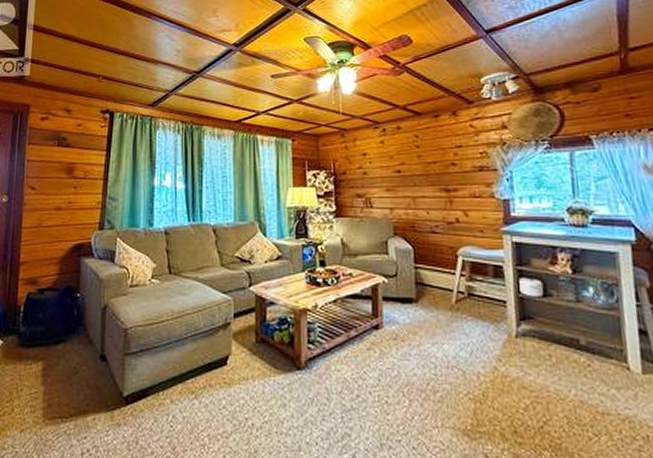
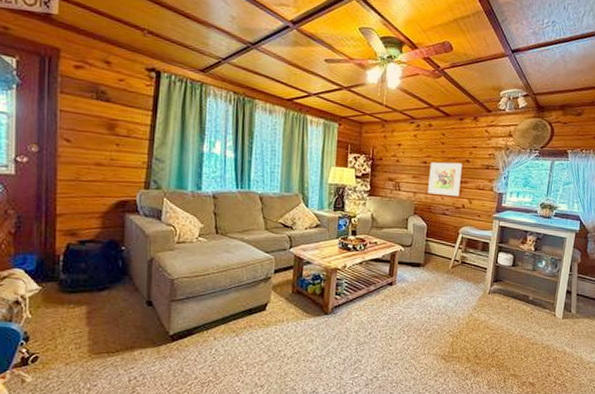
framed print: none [405,167,450,209] -> present [428,162,462,196]

